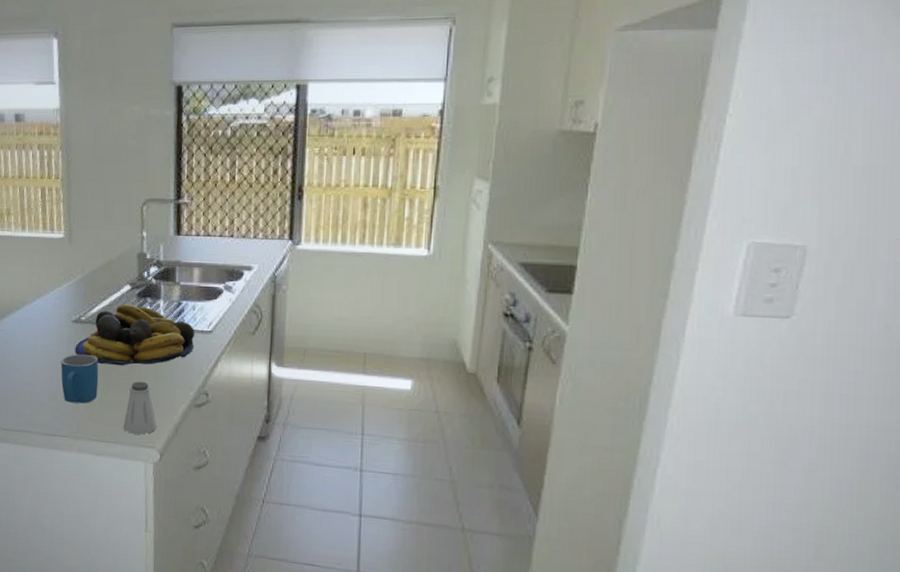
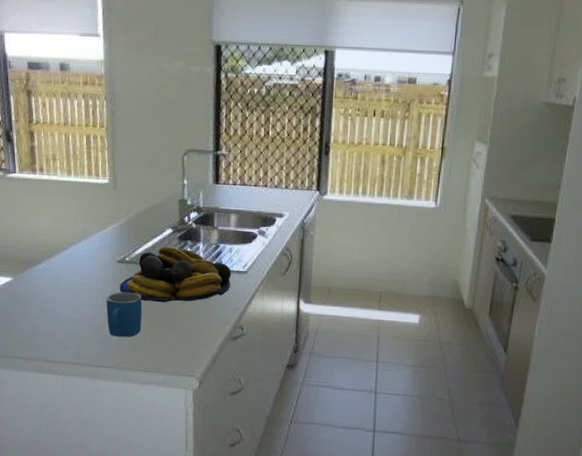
saltshaker: present [123,381,158,435] -> none [165,316,197,365]

